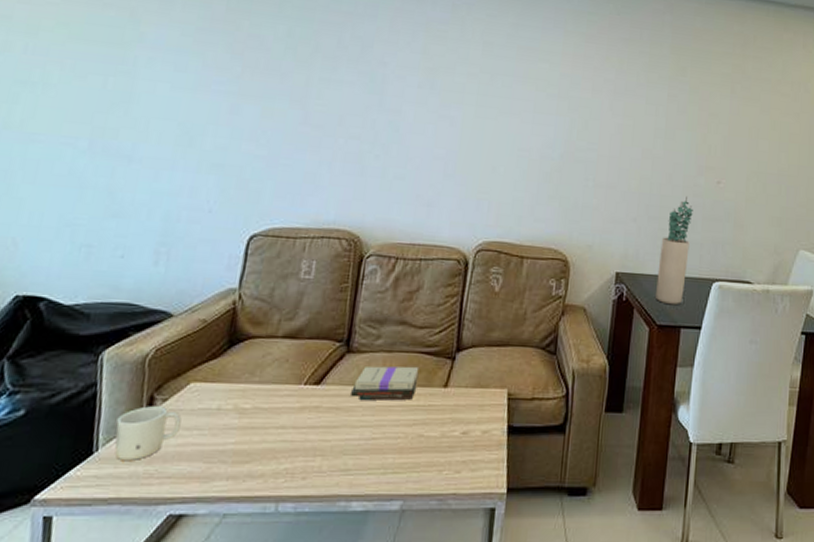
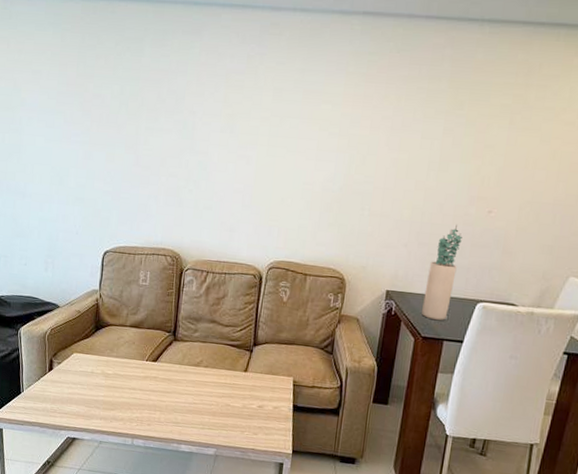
mug: present [114,406,182,462] -> none [32,366,70,401]
books: present [351,365,420,401] -> none [178,351,226,379]

